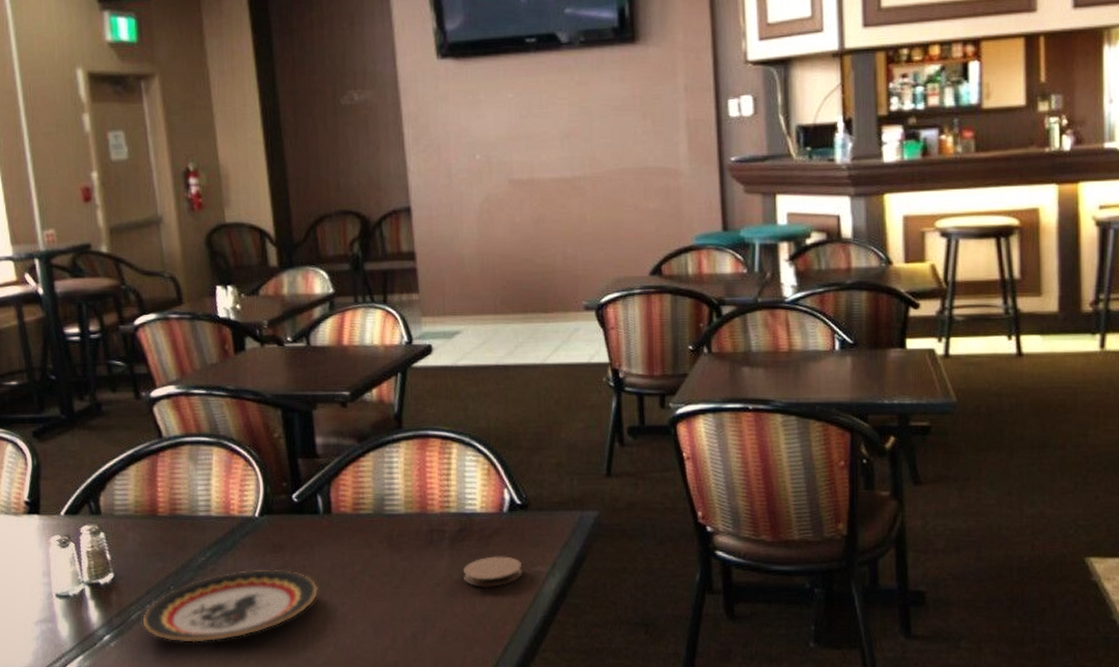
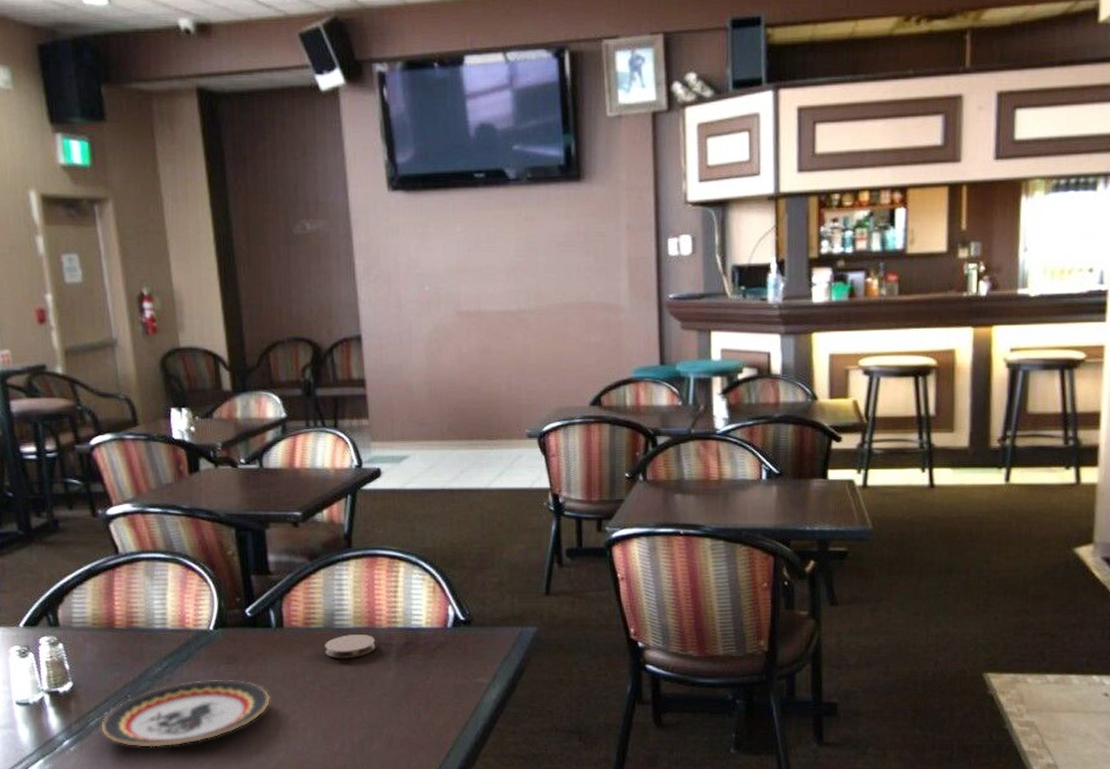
coaster: none [375,521,428,546] -> present [325,635,376,658]
coaster: present [463,556,523,587] -> none [409,668,465,697]

